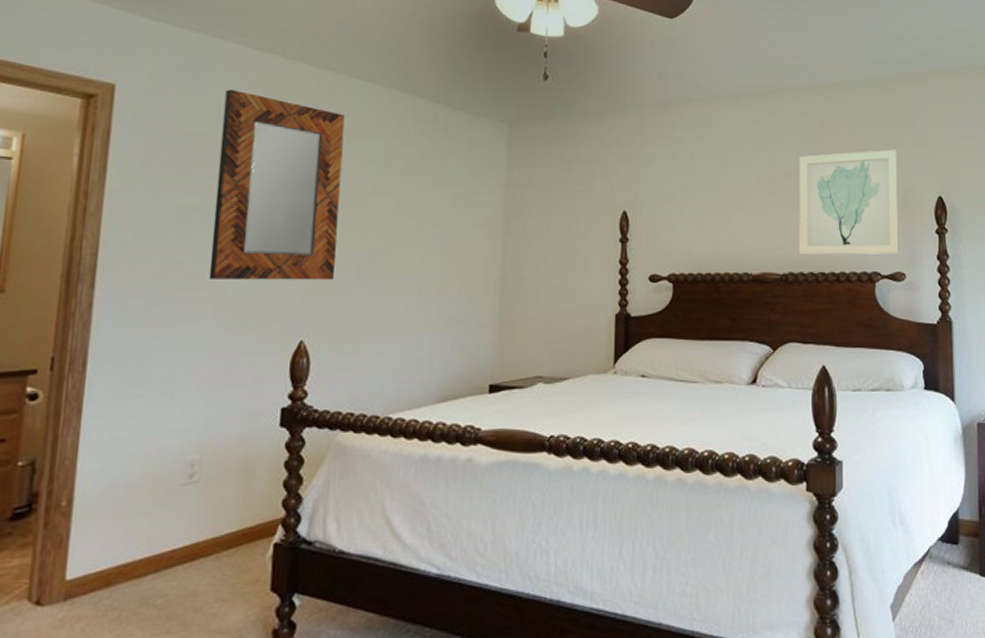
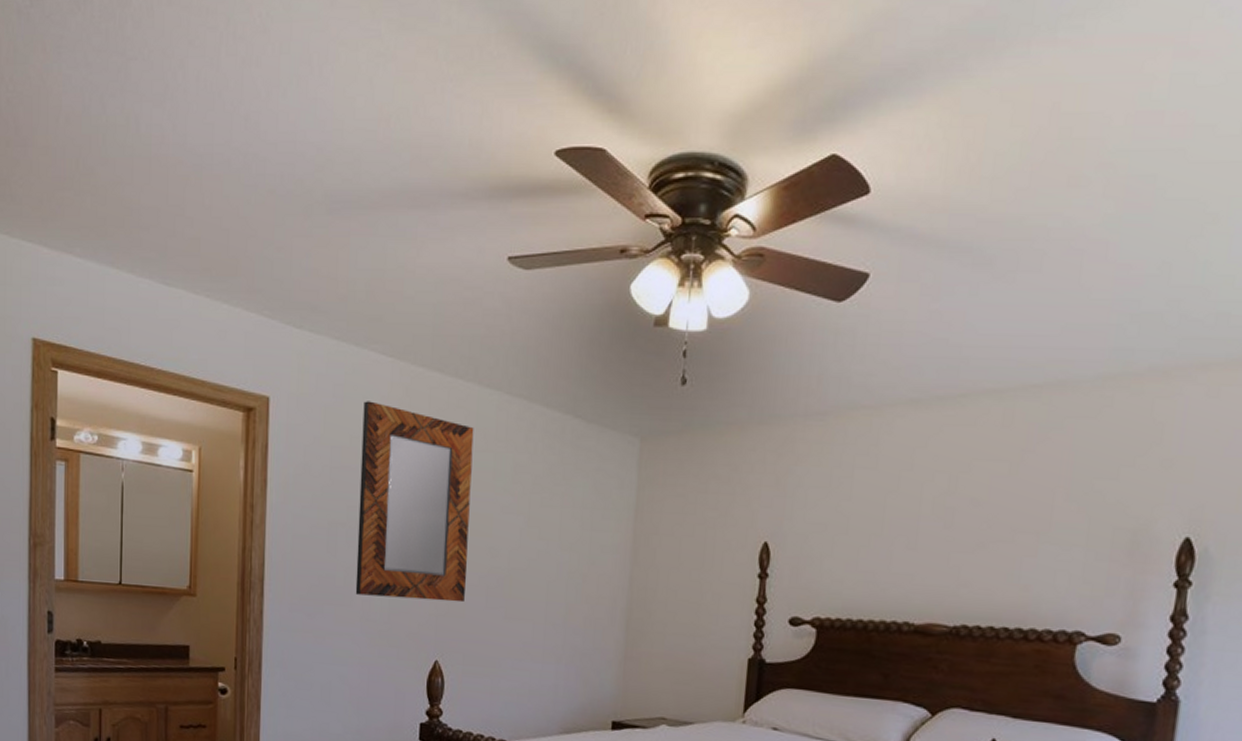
wall art: present [799,149,899,255] -> none [978,472,1133,612]

